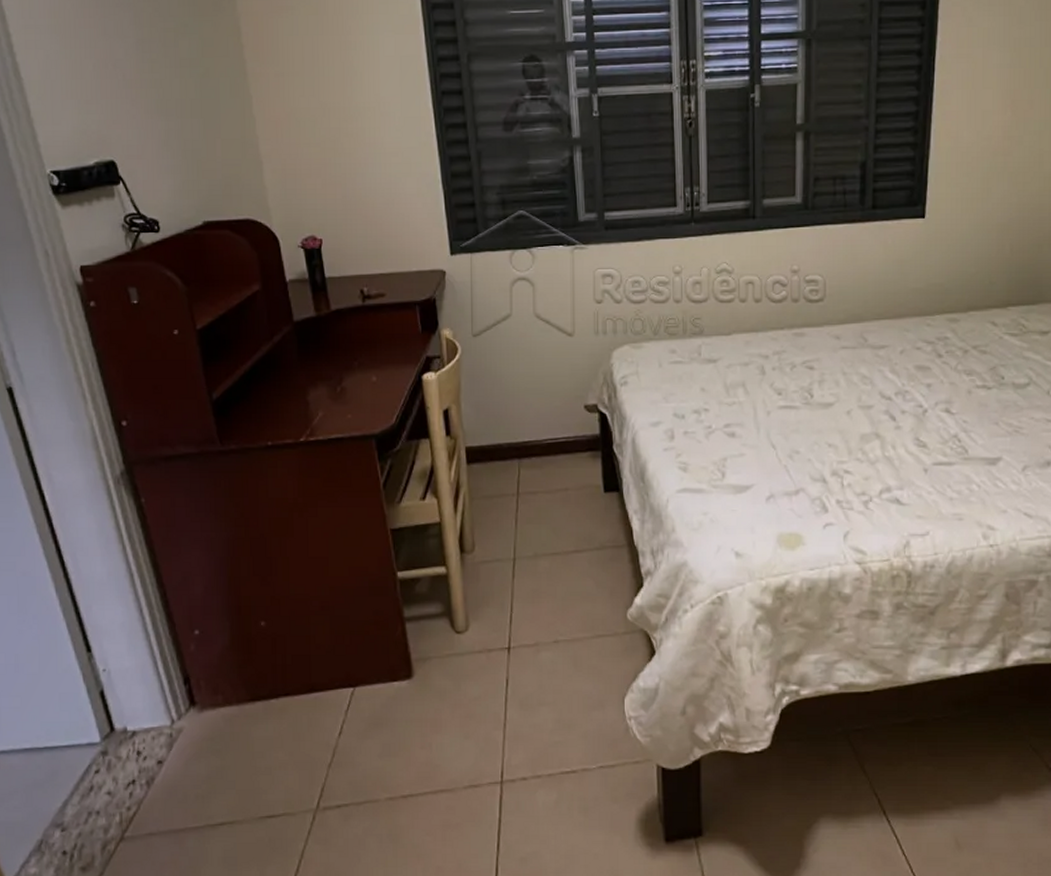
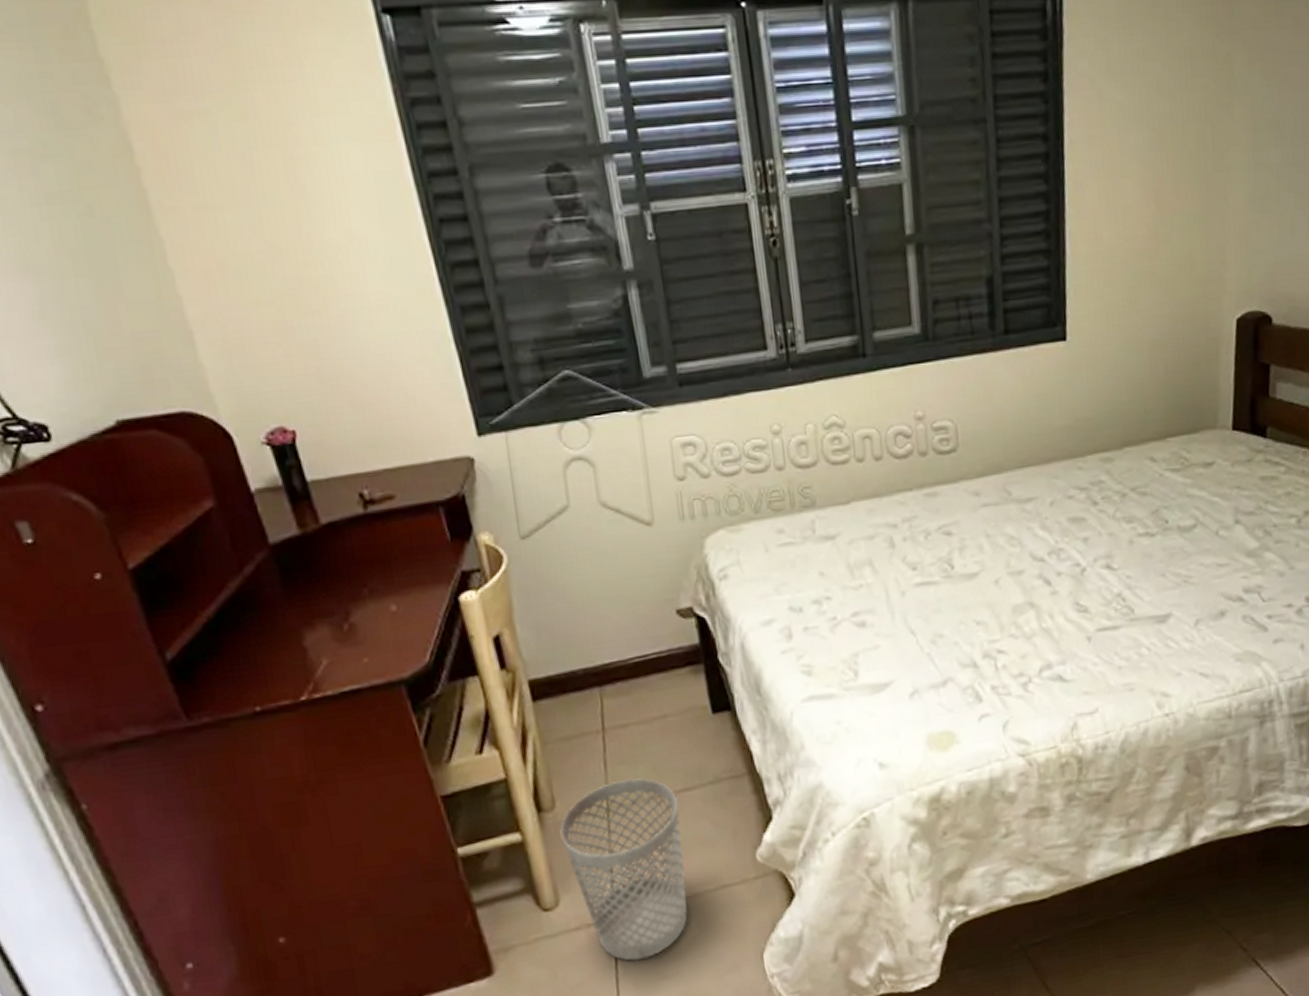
wastebasket: none [476,536,570,687] -> present [560,777,689,962]

